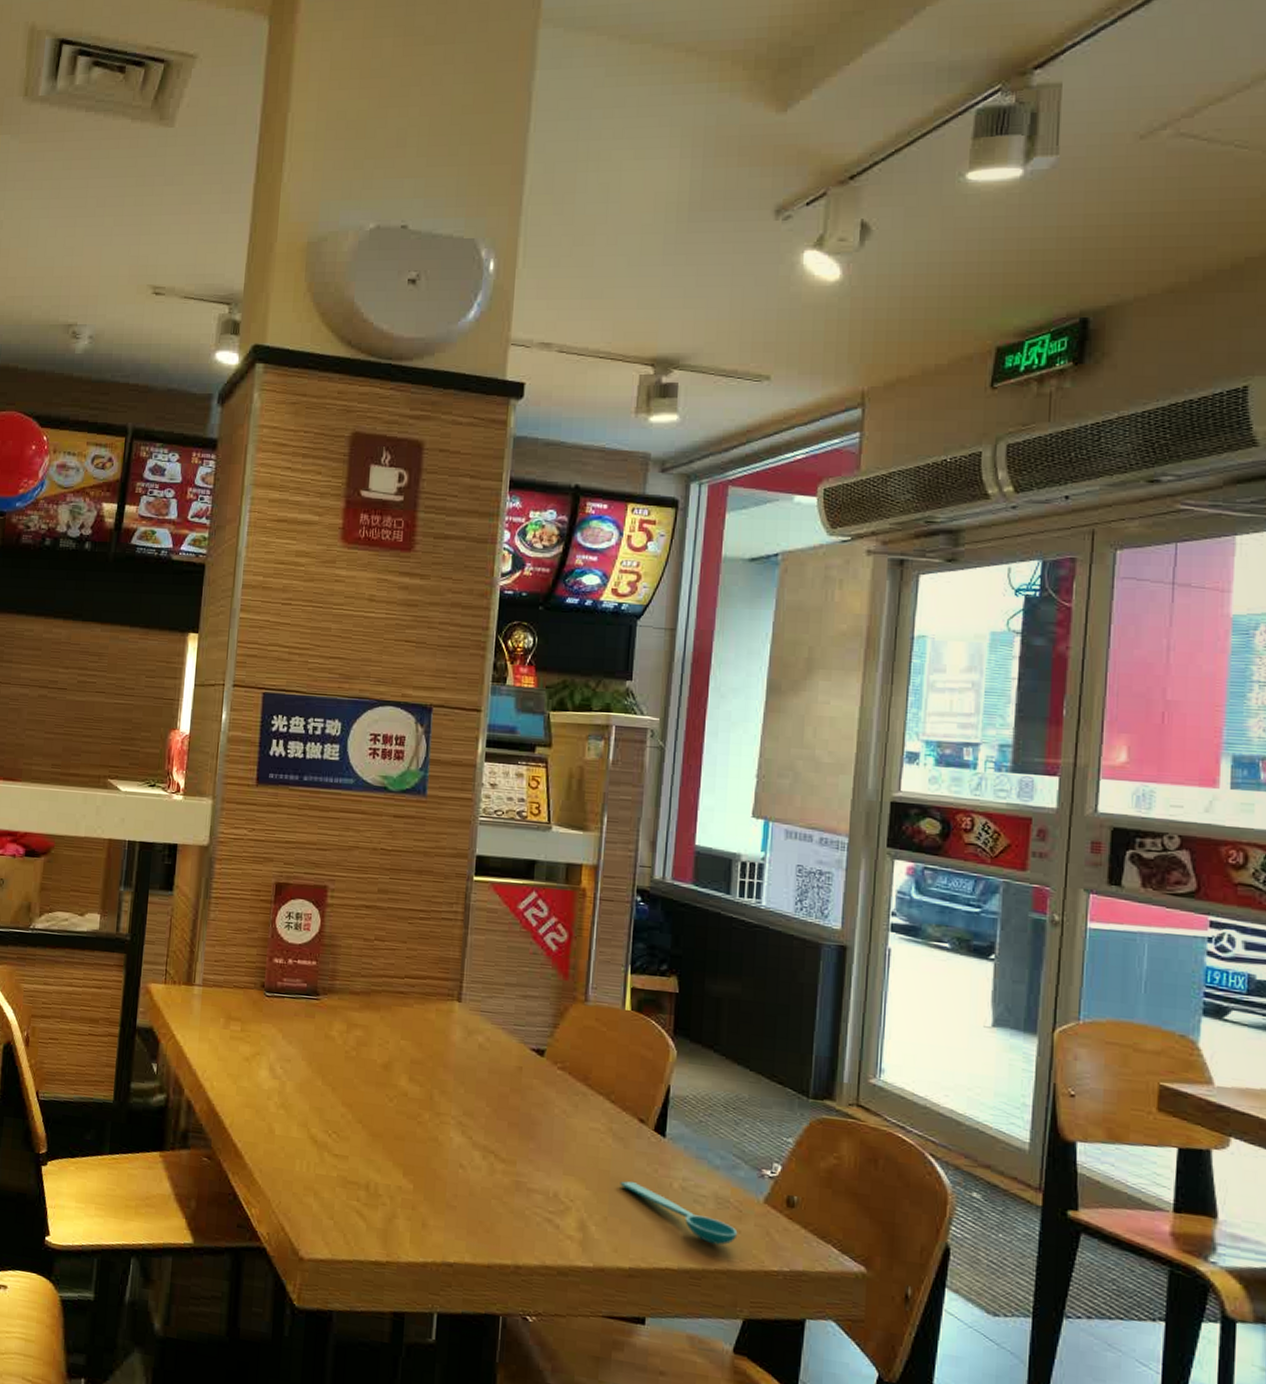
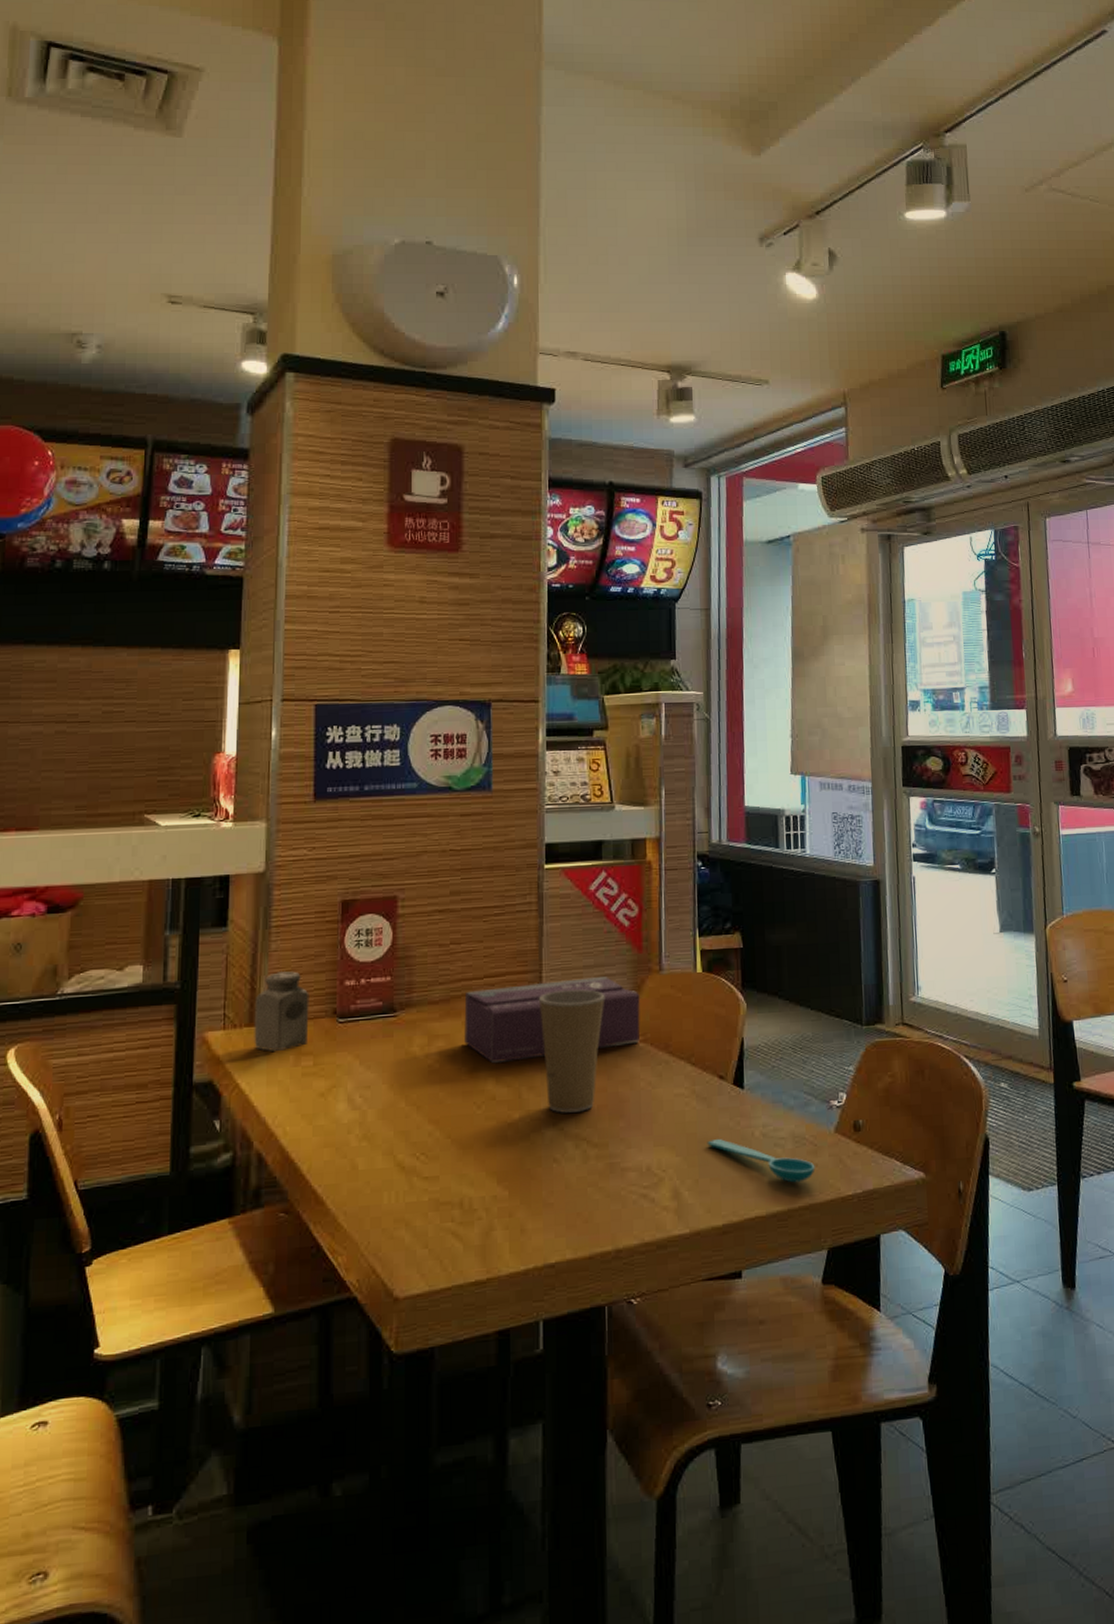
salt shaker: none [190,940,241,1013] -> present [254,971,309,1052]
tissue box: none [381,988,561,1069] -> present [464,977,640,1063]
paper cup: none [457,1002,526,1126] -> present [538,989,605,1113]

